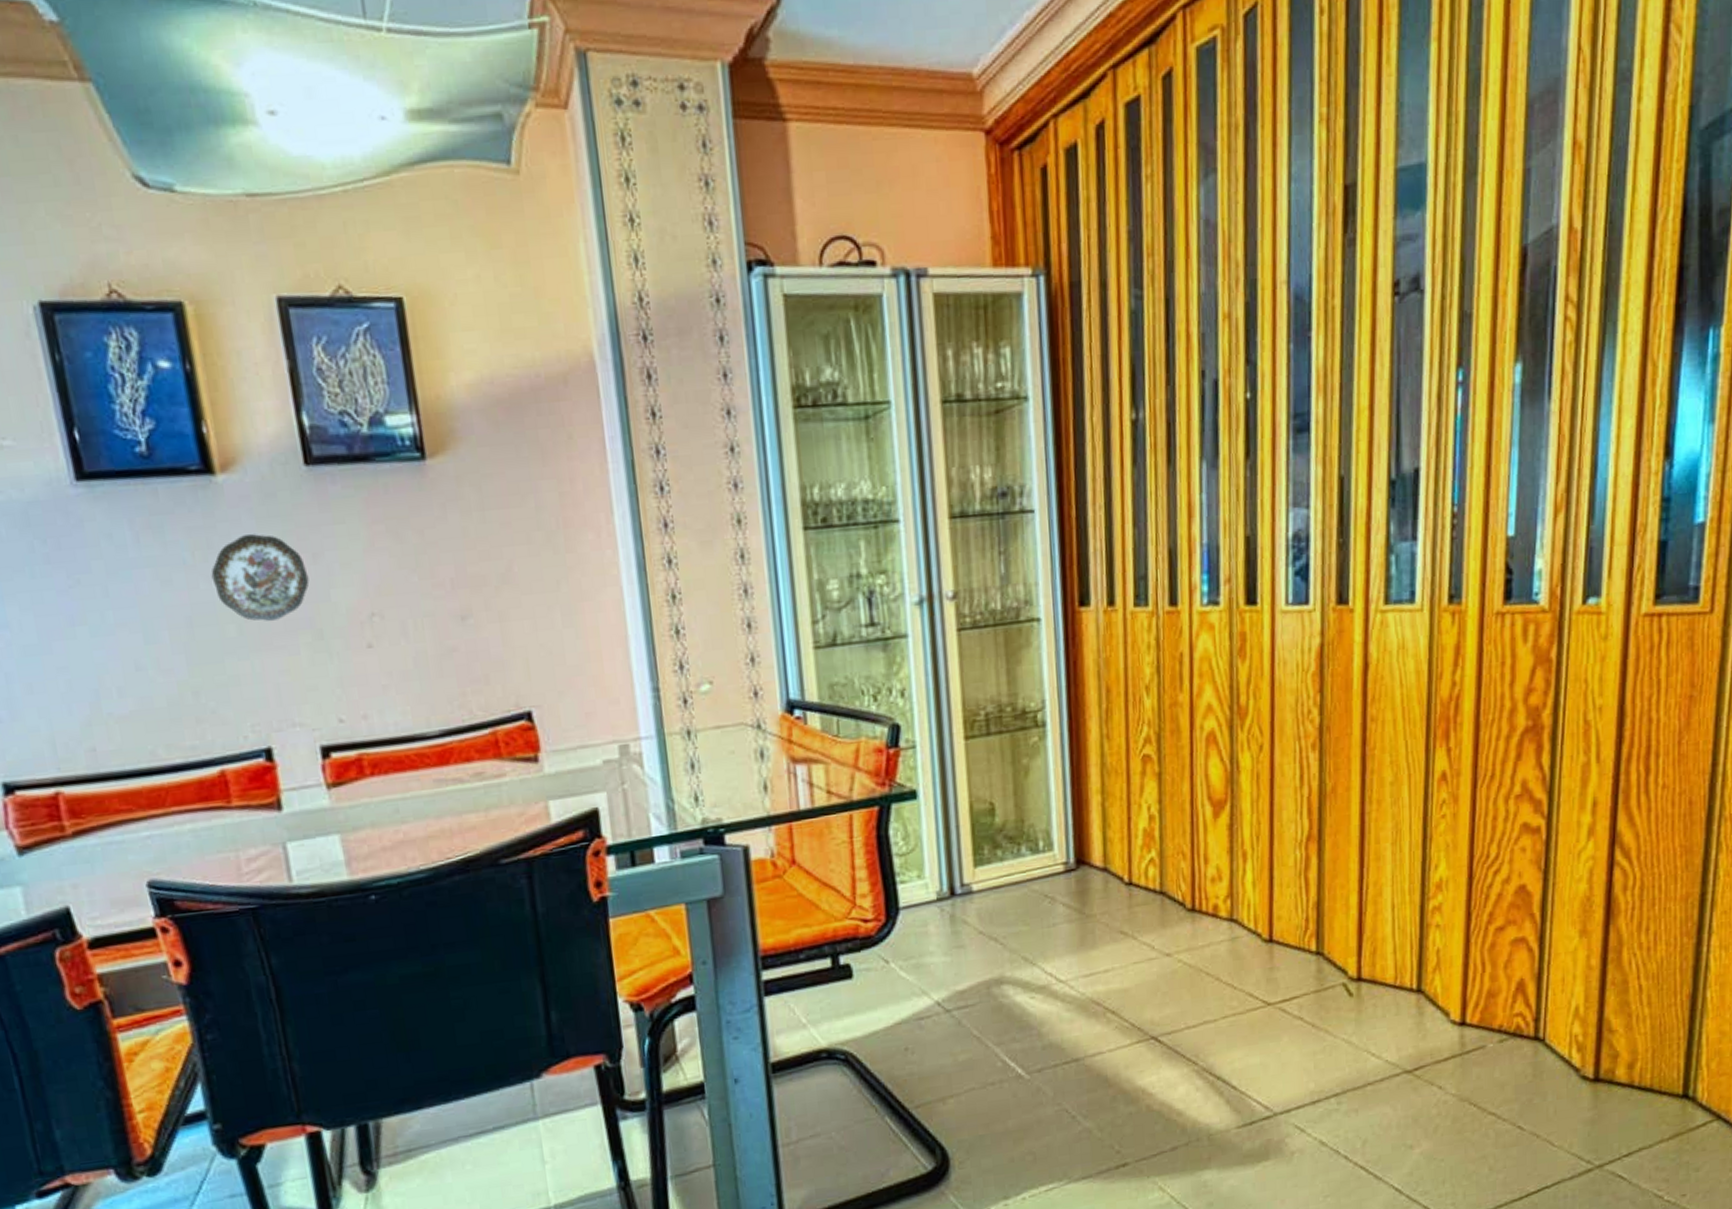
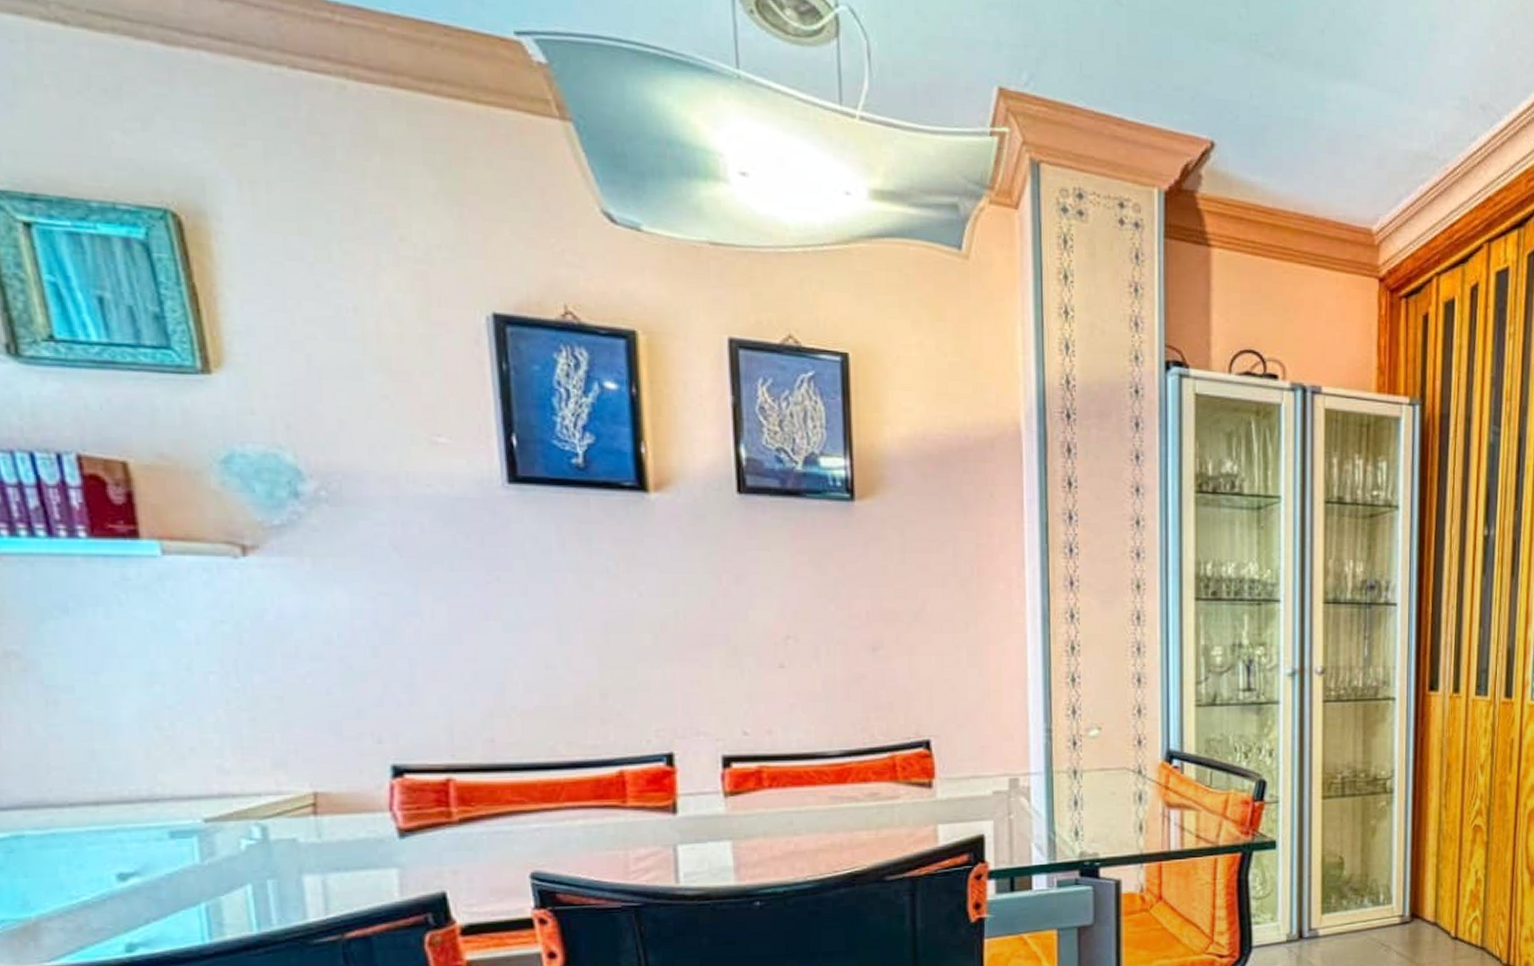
decorative plate: present [211,534,310,621] -> none [633,551,729,633]

